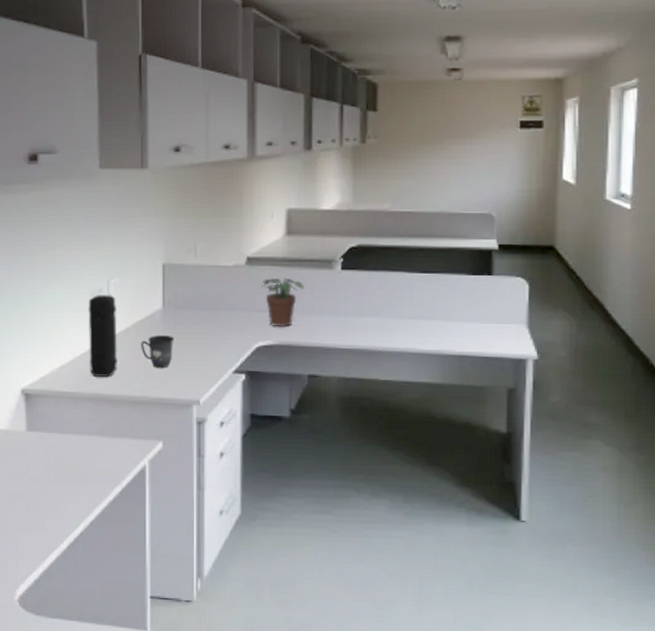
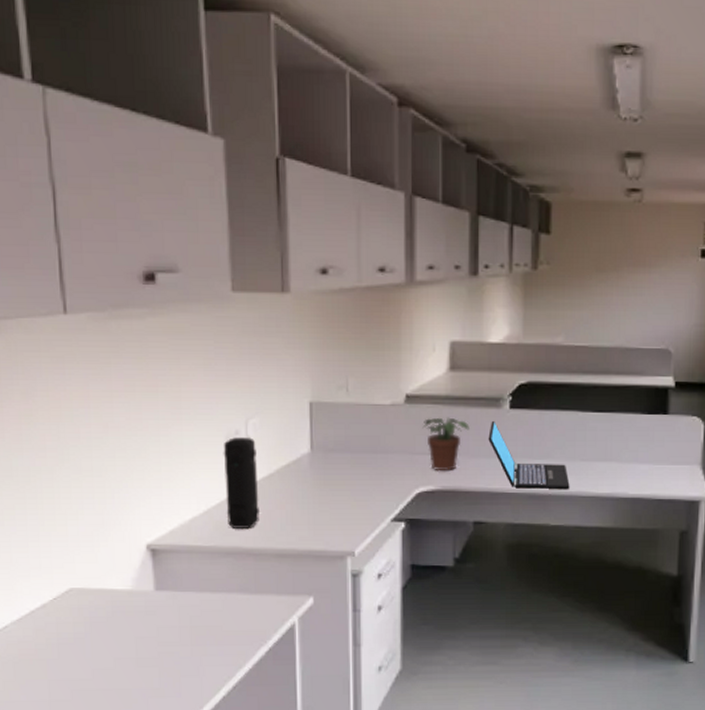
mug: present [141,334,174,368] -> none [286,481,325,518]
laptop: none [322,280,399,345] -> present [488,420,570,489]

